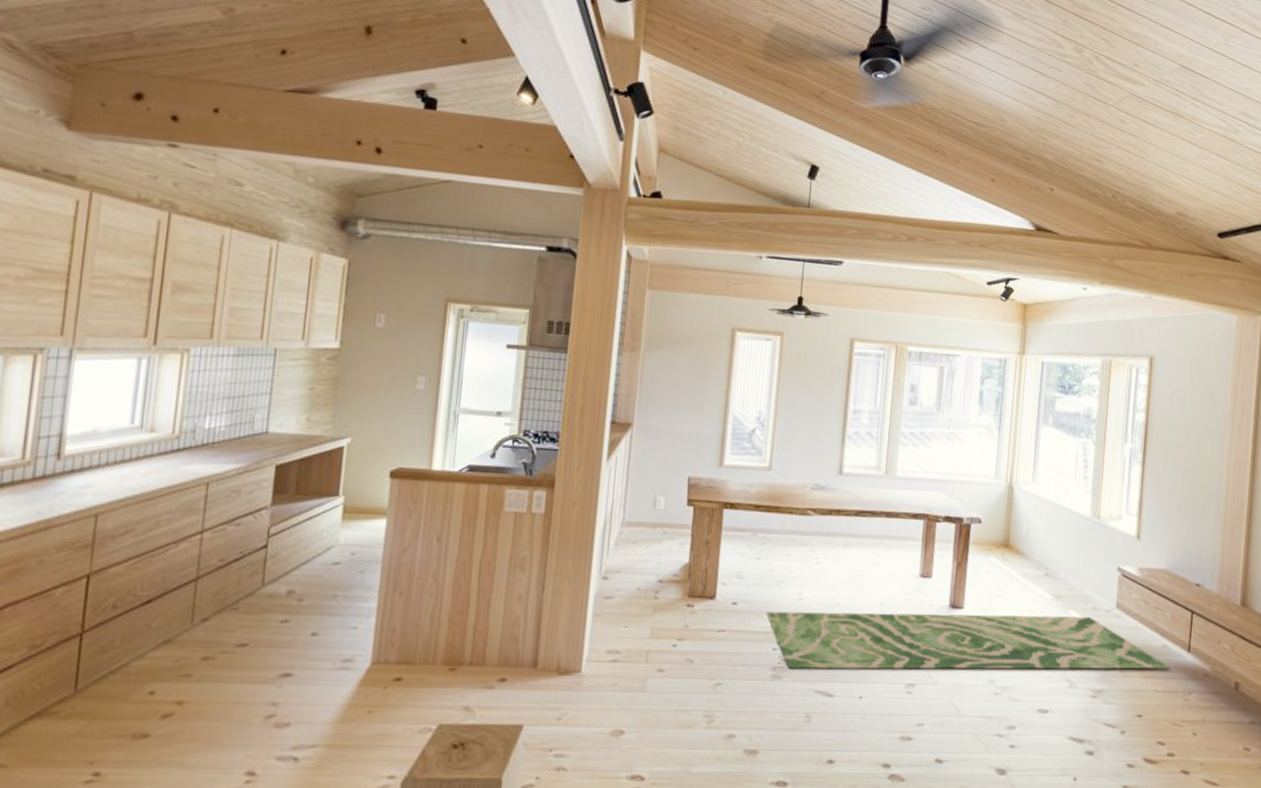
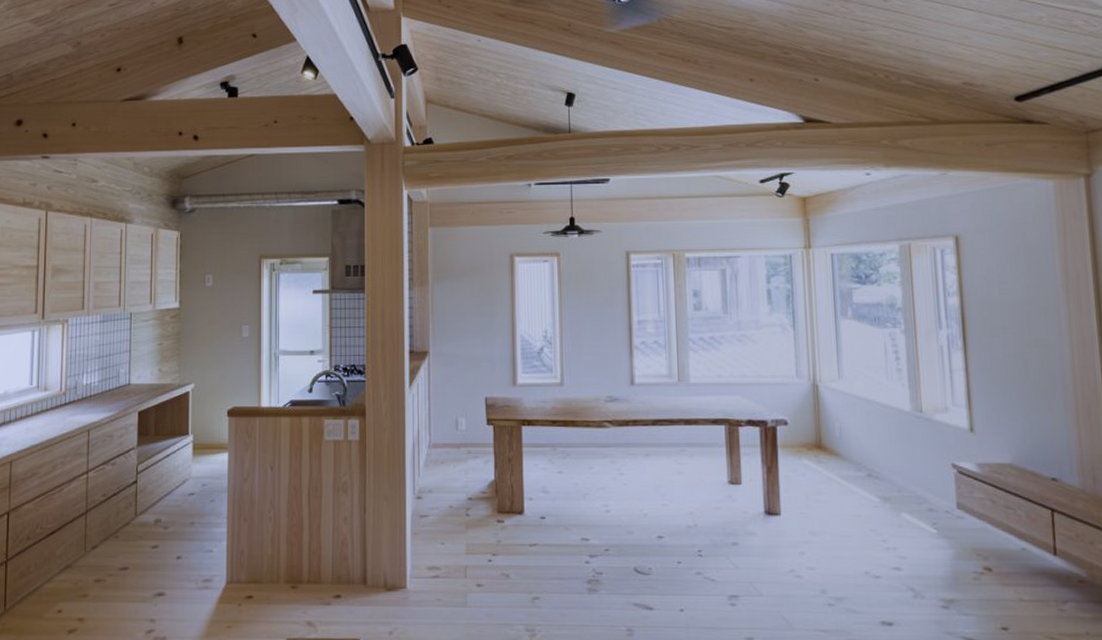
rug: present [766,611,1170,670] -> none [575,519,1034,582]

